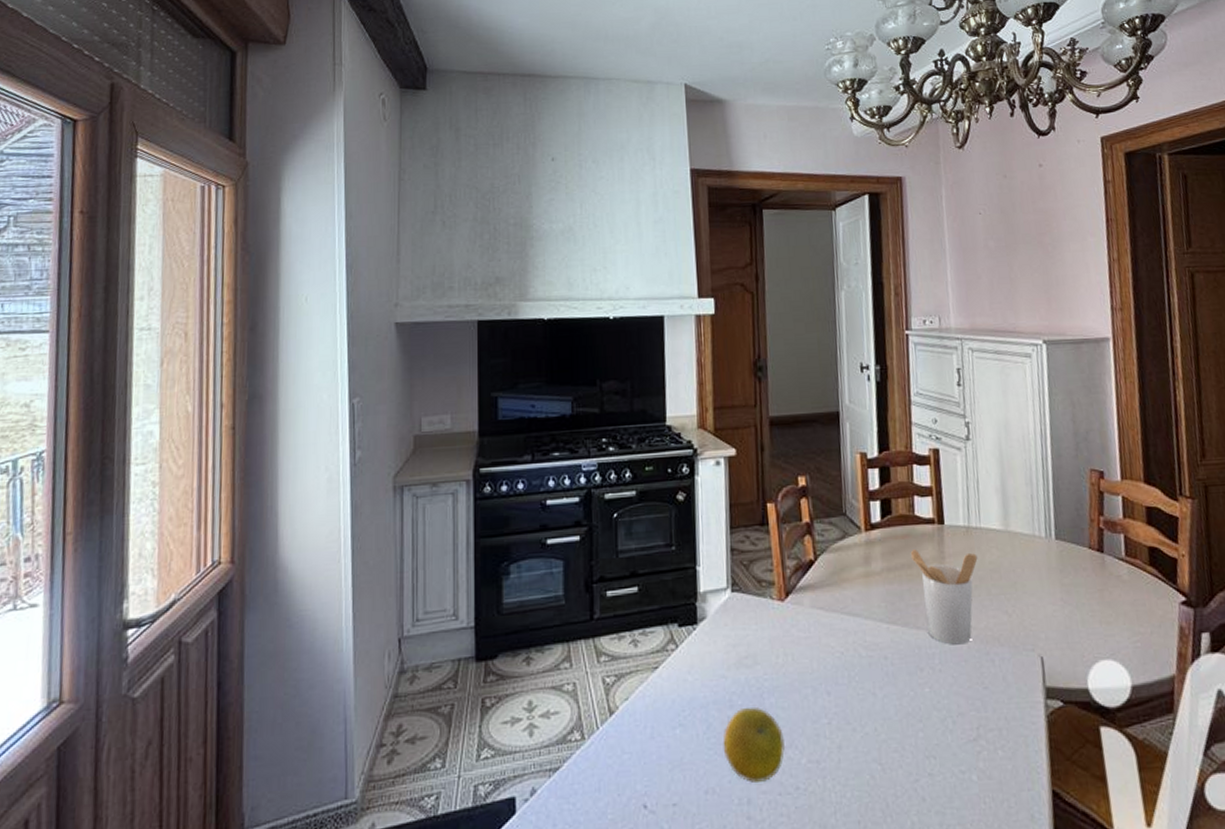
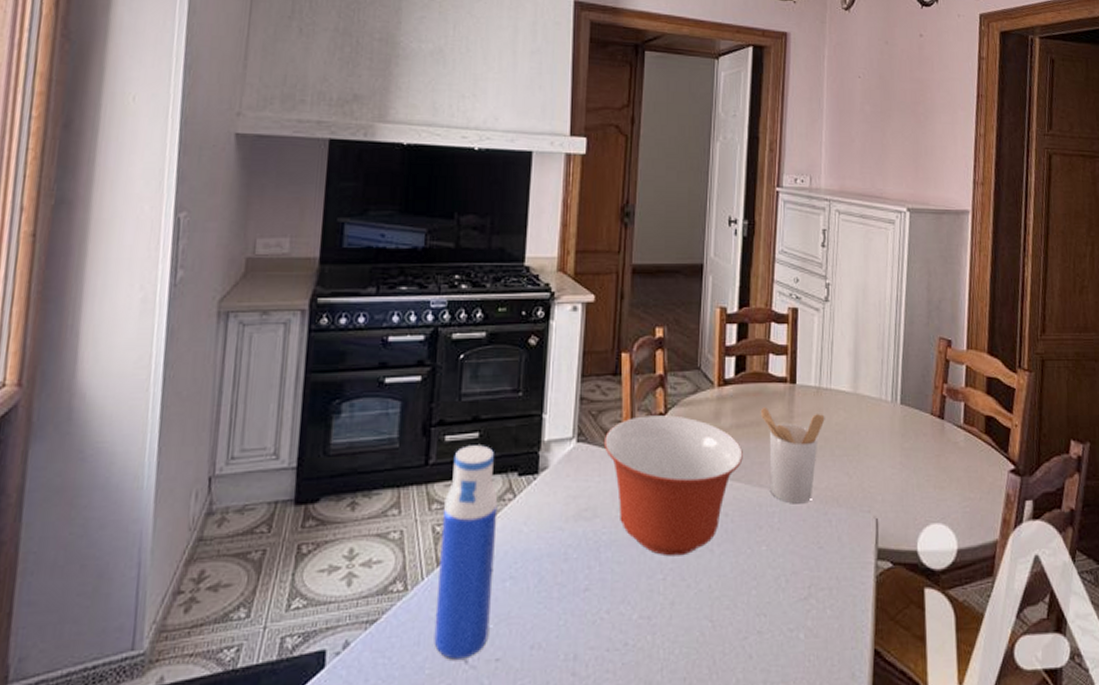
water bottle: none [610,598,664,805] -> present [434,445,498,660]
fruit: present [722,707,786,783] -> none [553,561,618,638]
mixing bowl: none [757,562,897,701] -> present [603,415,743,557]

